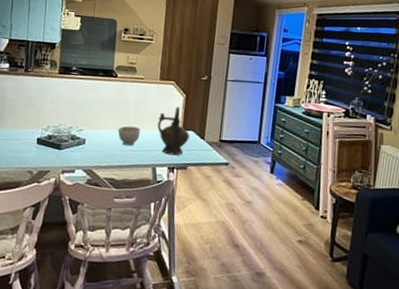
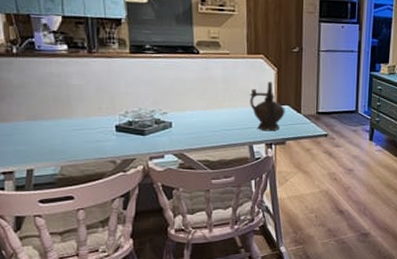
bowl: present [117,126,140,146] -> none [207,105,232,126]

